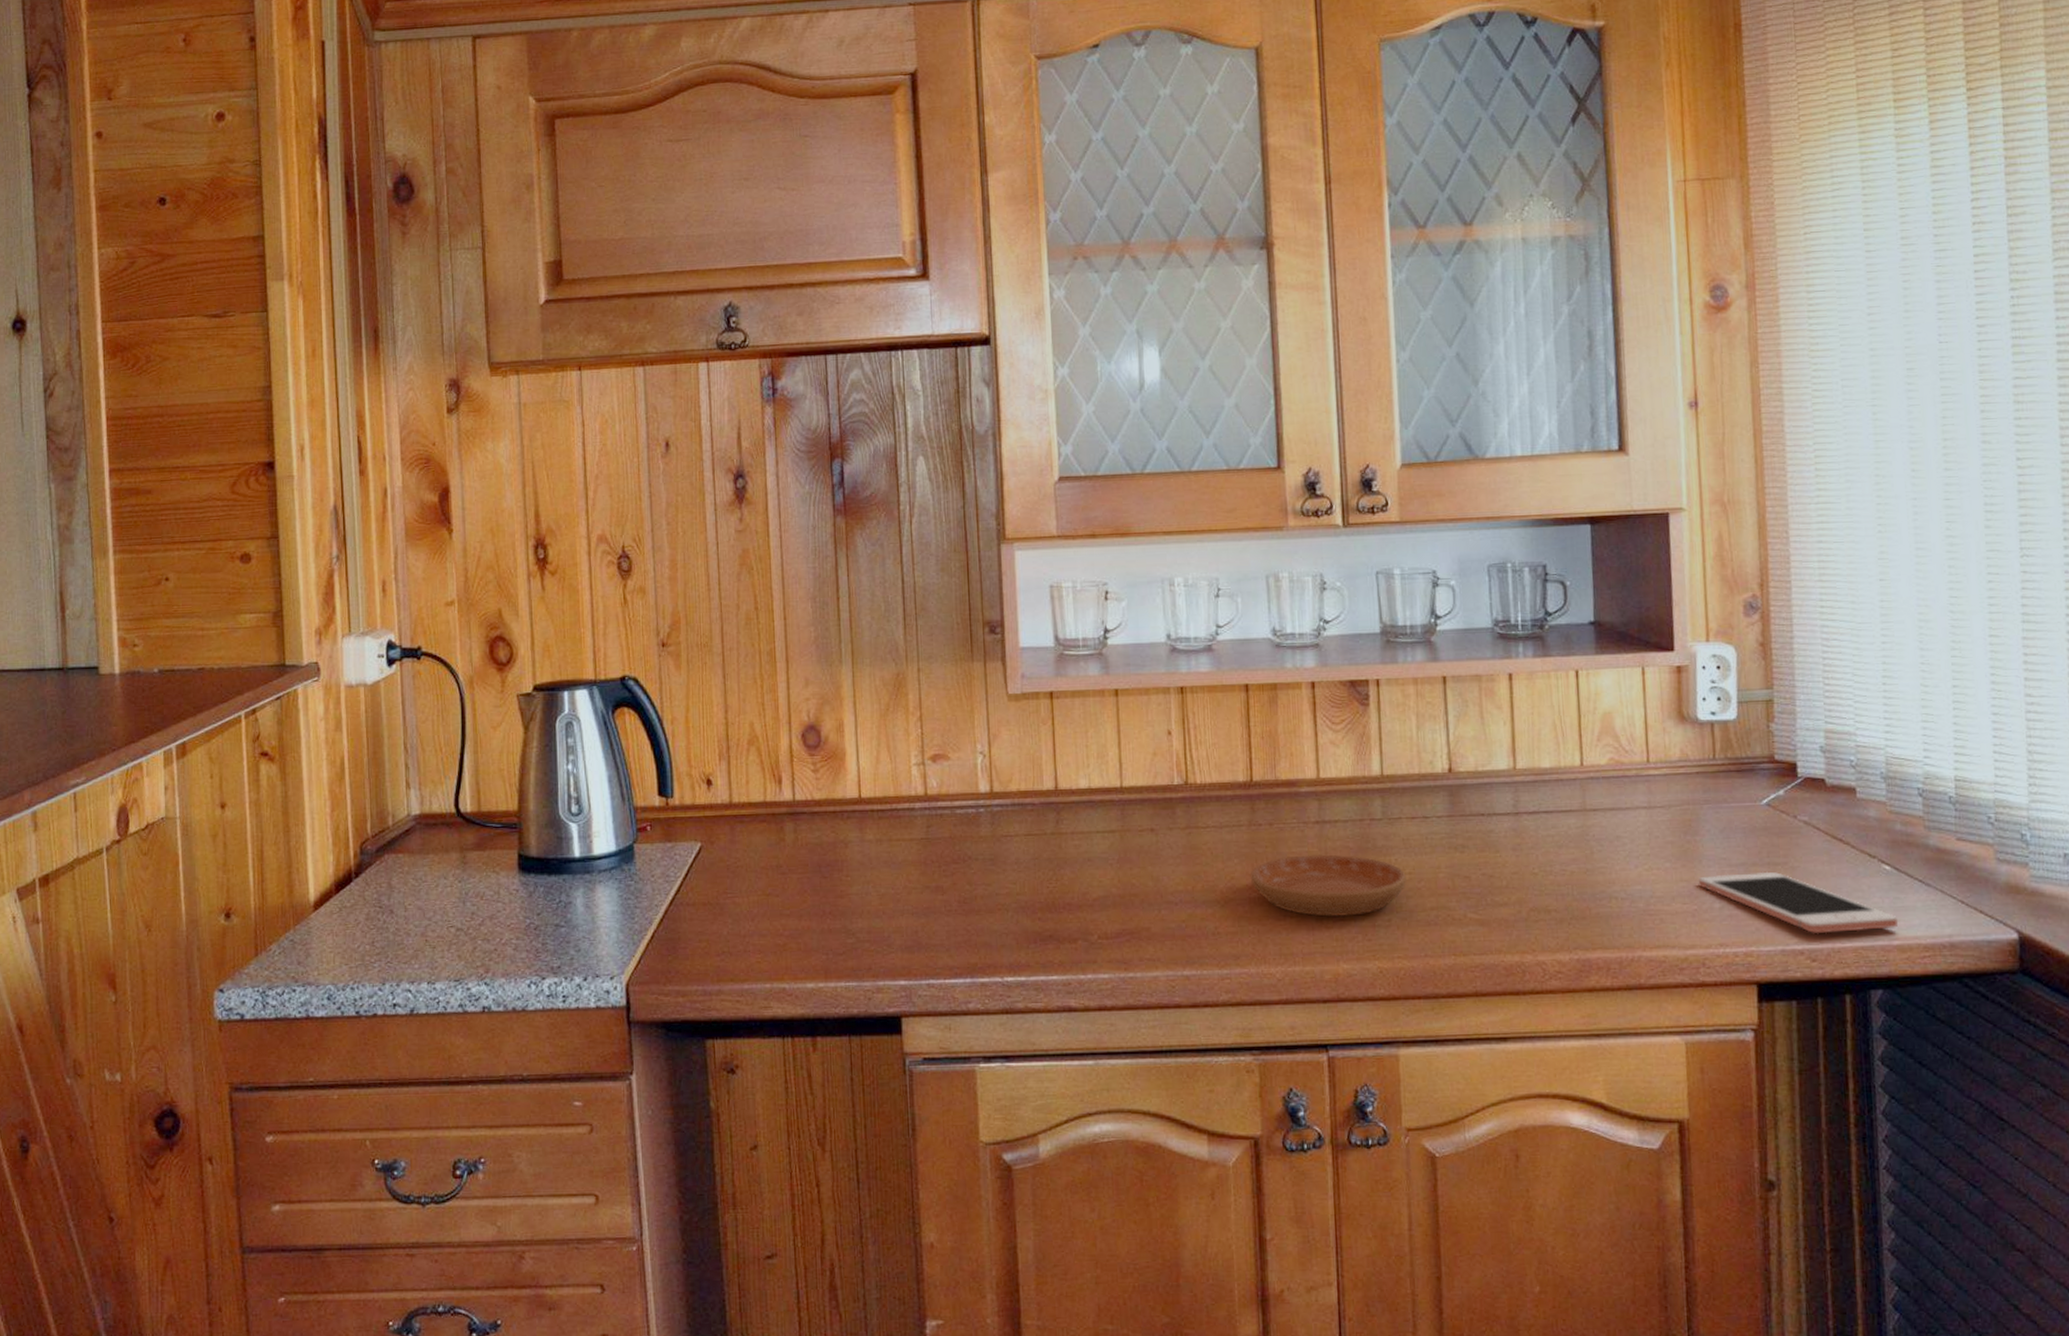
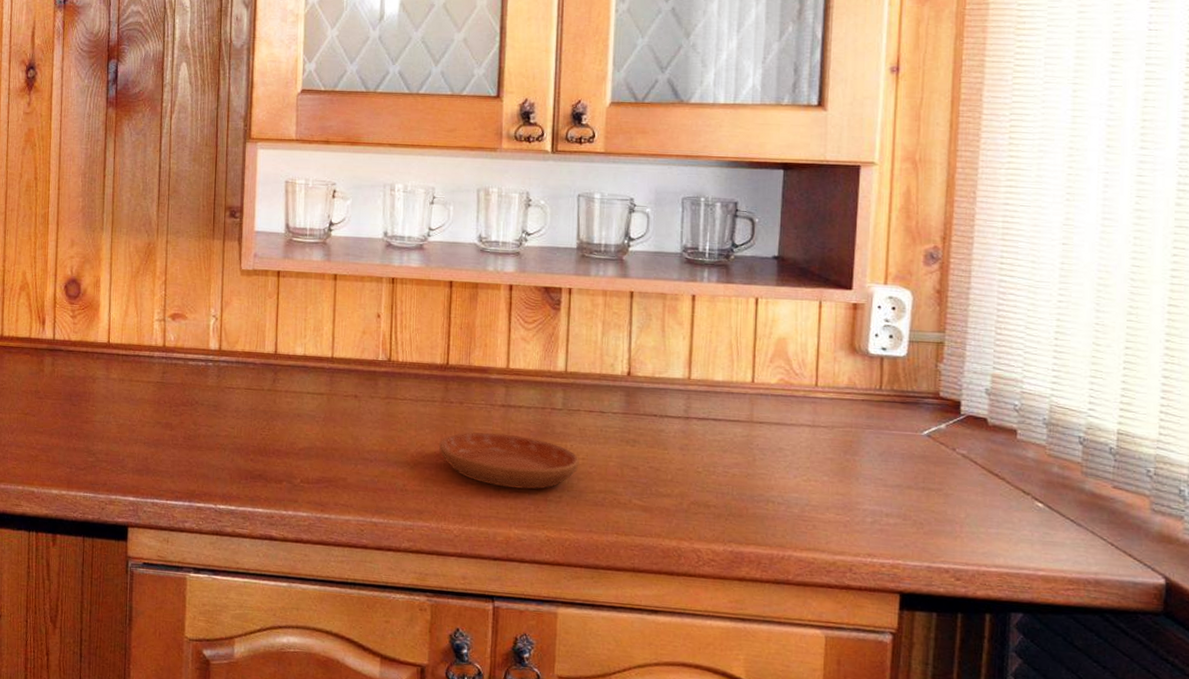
cell phone: present [1698,871,1899,934] -> none [853,492,1046,561]

